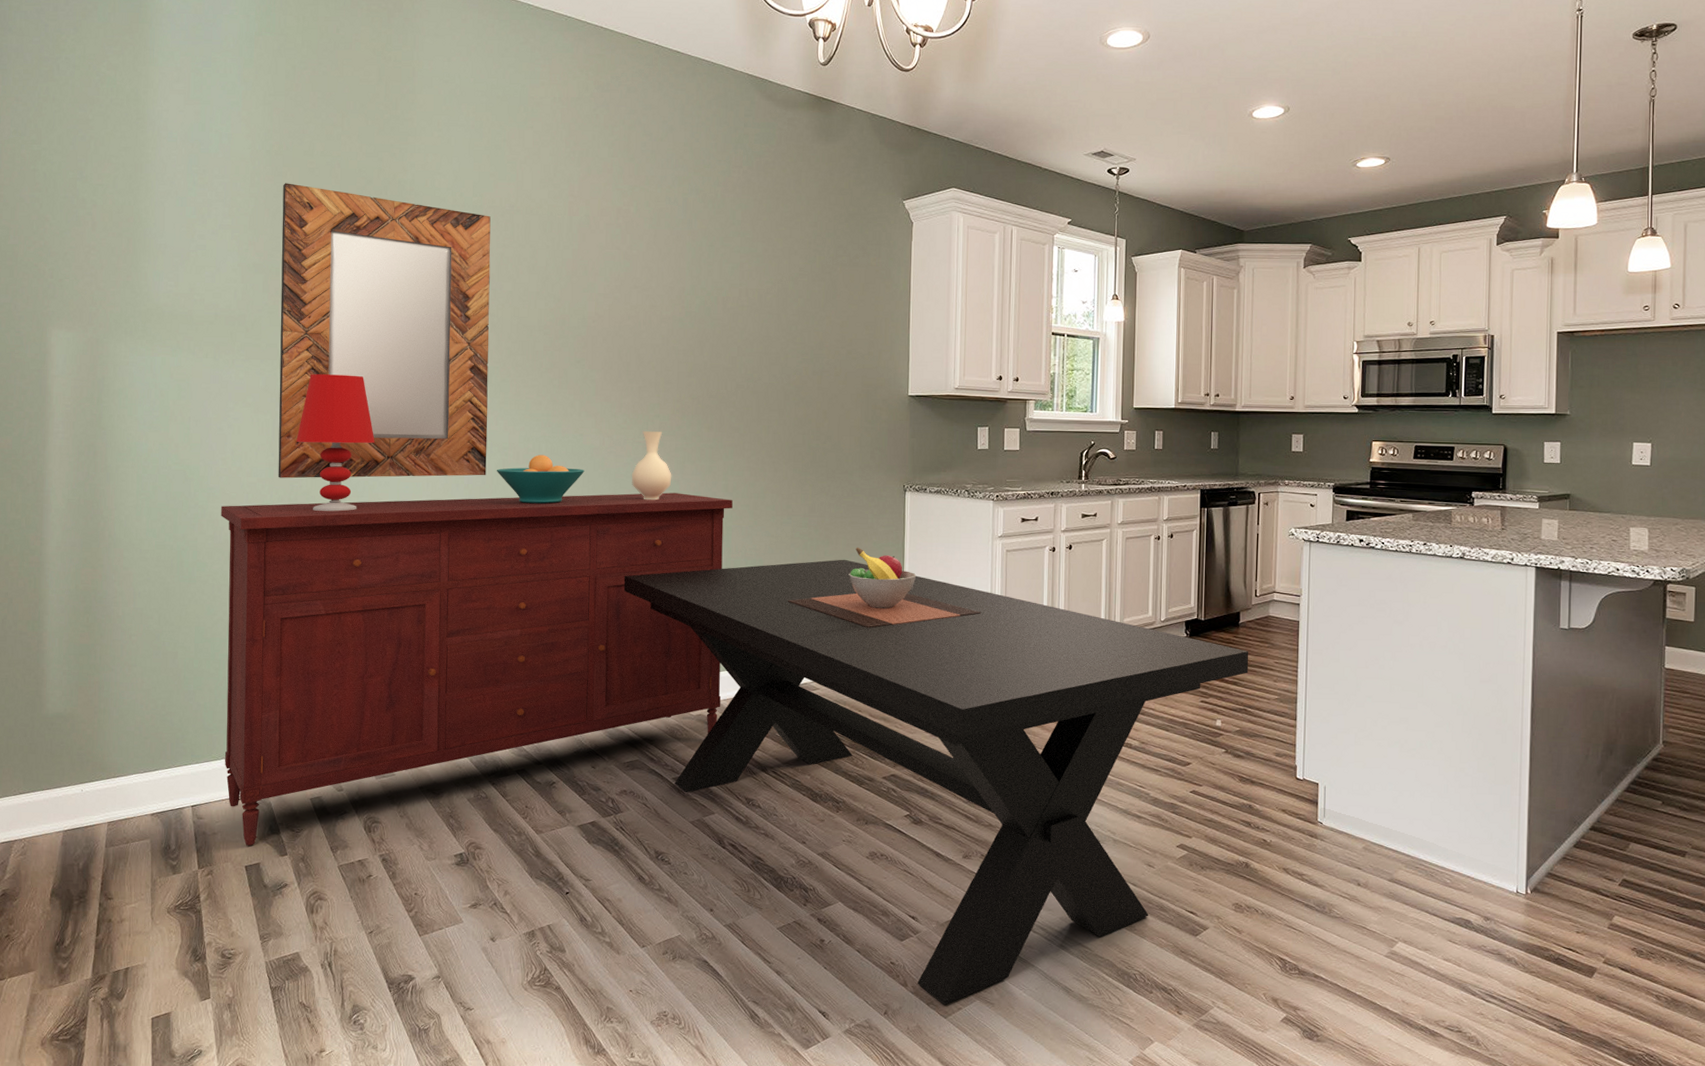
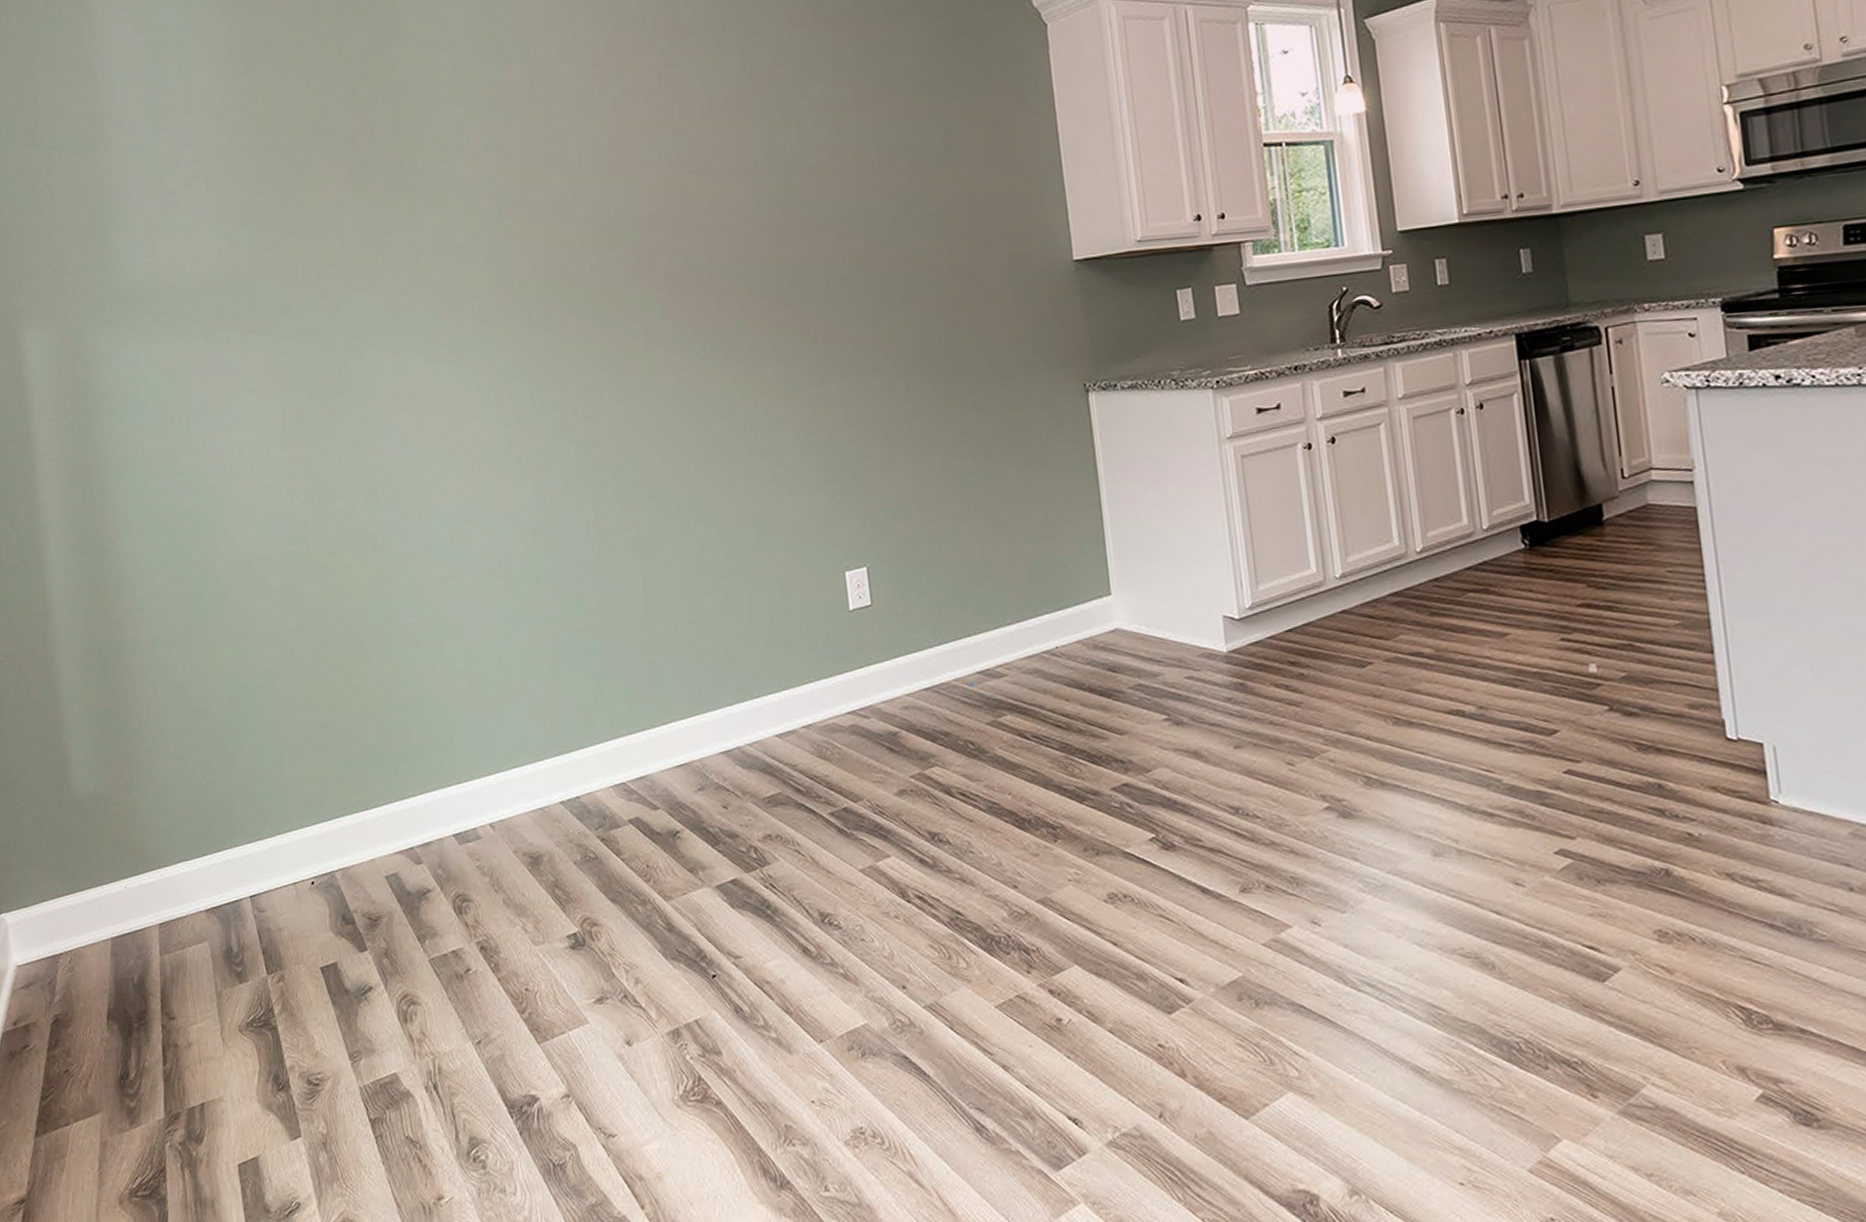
sideboard: present [221,492,733,846] -> none [236,432,880,942]
home mirror: present [278,183,491,479] -> none [256,108,542,477]
table lamp: present [296,374,375,512] -> none [311,335,403,513]
fruit bowl: present [496,454,585,504] -> none [552,405,663,472]
dining table: present [623,547,1249,1005] -> none [730,475,1628,1100]
vase: present [631,431,672,500] -> none [721,355,774,447]

